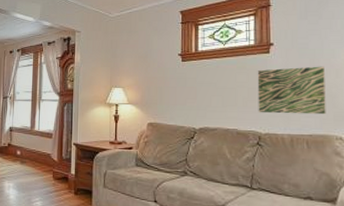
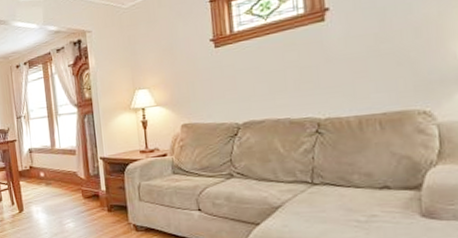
wall art: present [257,66,326,115] -> none [310,26,404,95]

